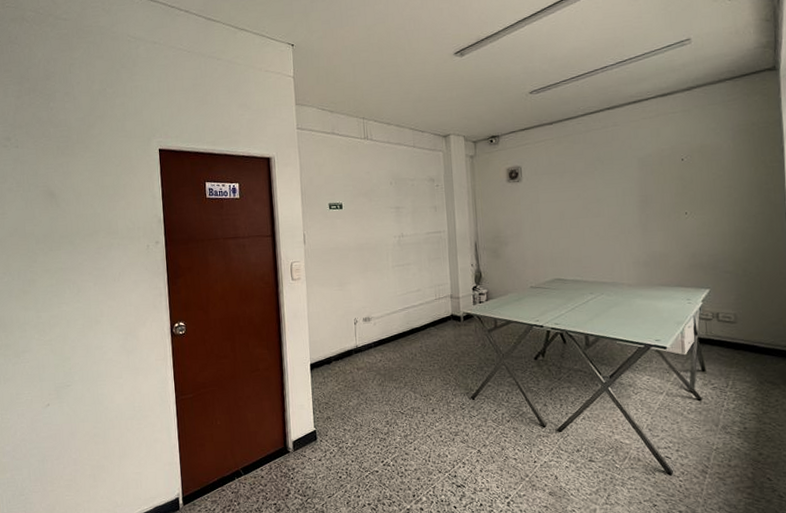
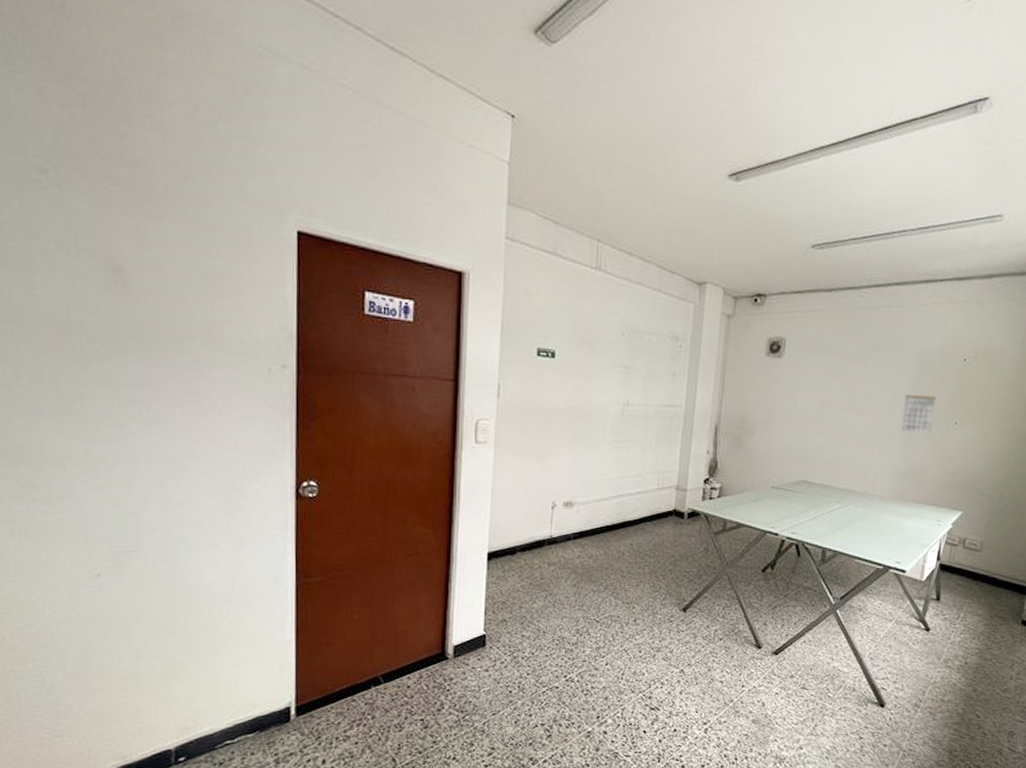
calendar: none [634,194,664,227] -> present [901,394,937,434]

